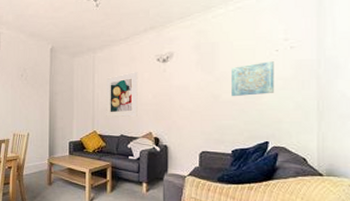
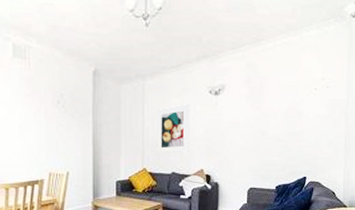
wall art: present [232,61,274,97] -> none [277,99,313,134]

